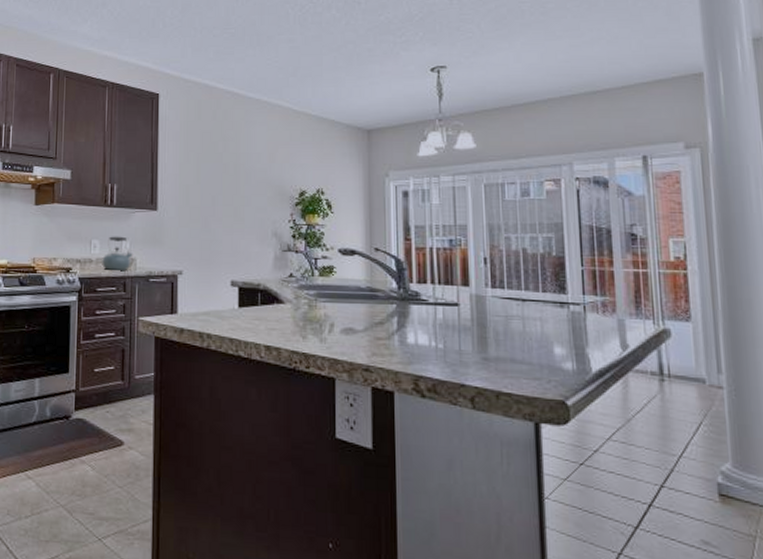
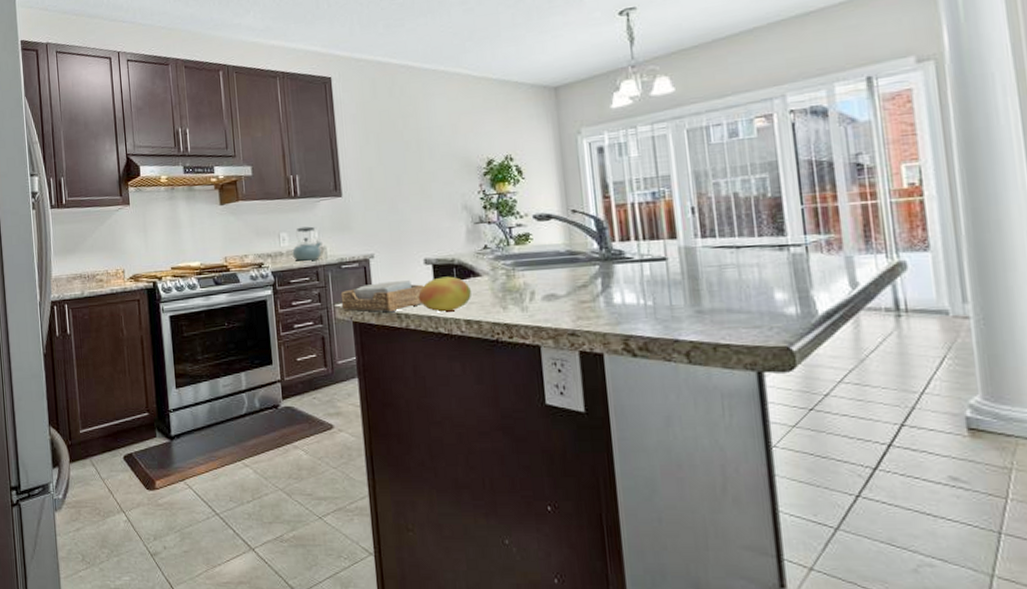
napkin holder: none [145,300,227,330] -> present [340,280,423,312]
fruit: none [222,300,273,336] -> present [418,276,471,312]

